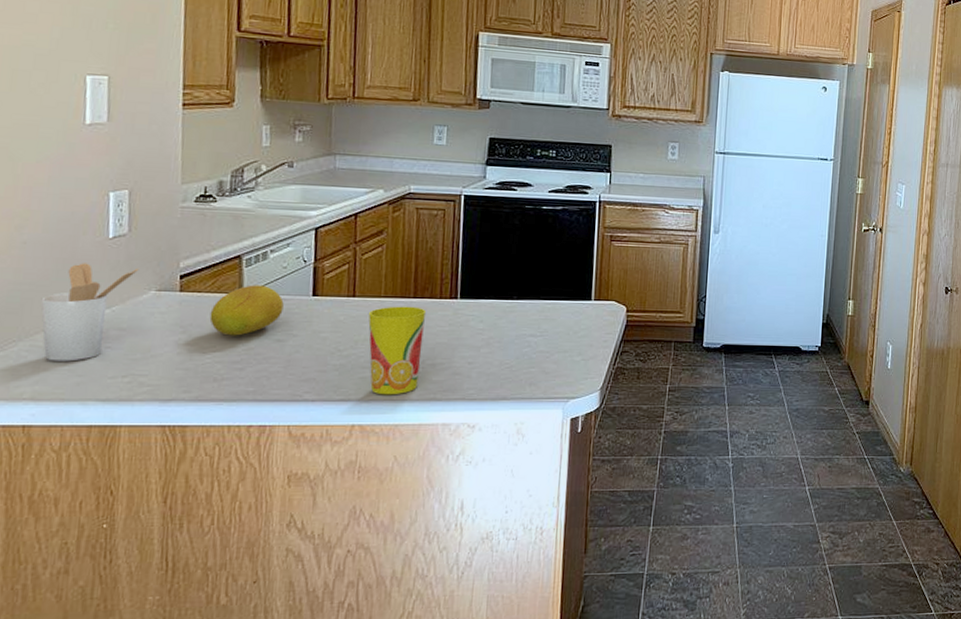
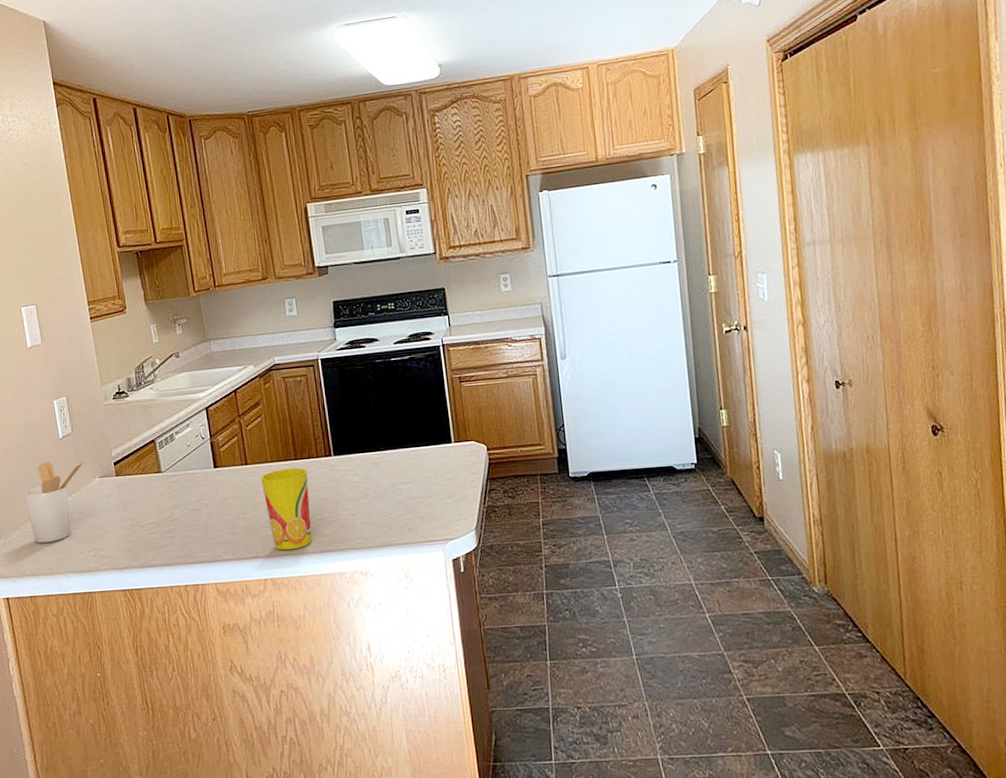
fruit: present [209,285,284,336] -> none [140,463,194,510]

